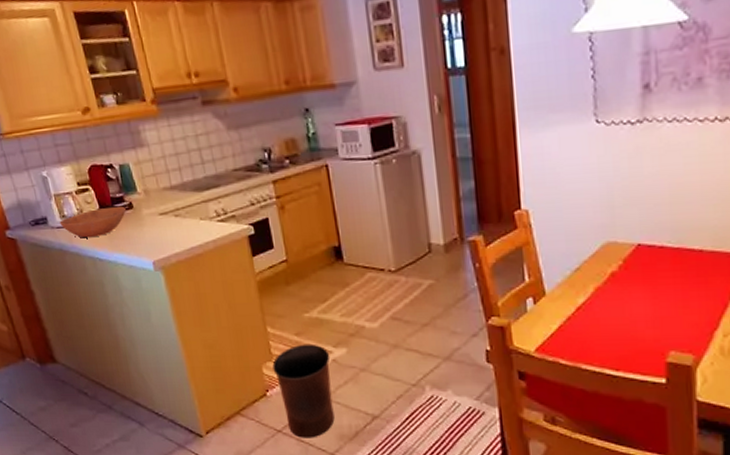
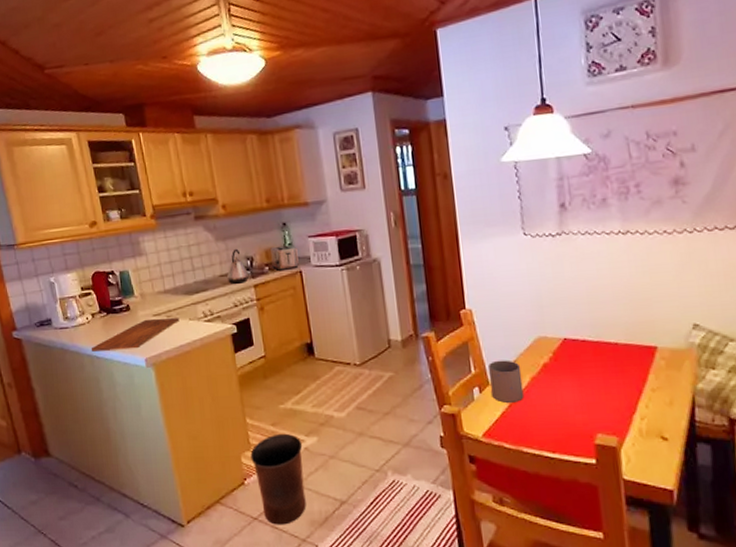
bowl: present [59,206,126,238] -> none [62,308,124,338]
cutting board: none [92,217,189,253] -> present [91,318,180,352]
kettle: none [241,138,267,180] -> present [227,248,249,284]
toaster: none [291,134,325,166] -> present [270,245,299,272]
cup: none [546,267,586,315] -> present [488,360,524,403]

